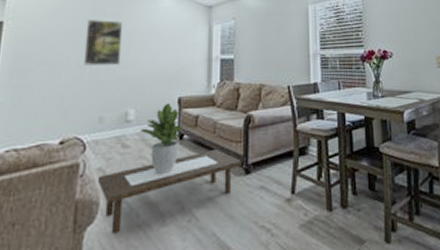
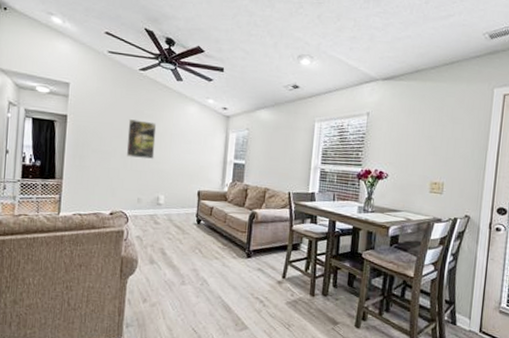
coffee table: present [97,148,242,234] -> none [136,234,245,284]
potted plant: present [141,103,185,175] -> none [168,194,202,248]

